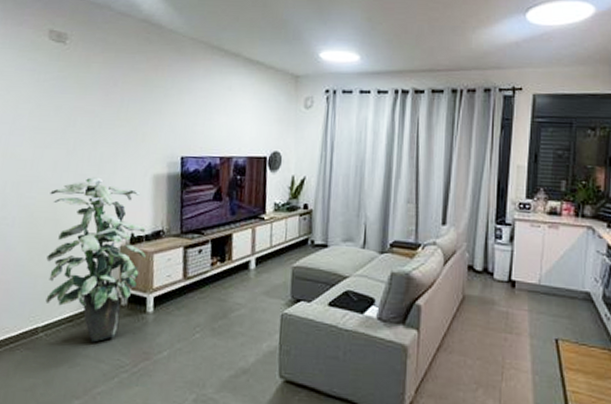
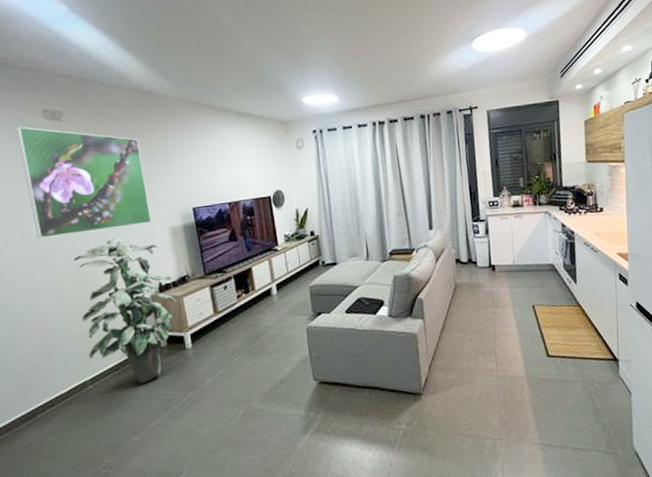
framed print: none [18,44,139,167] -> present [16,126,152,239]

